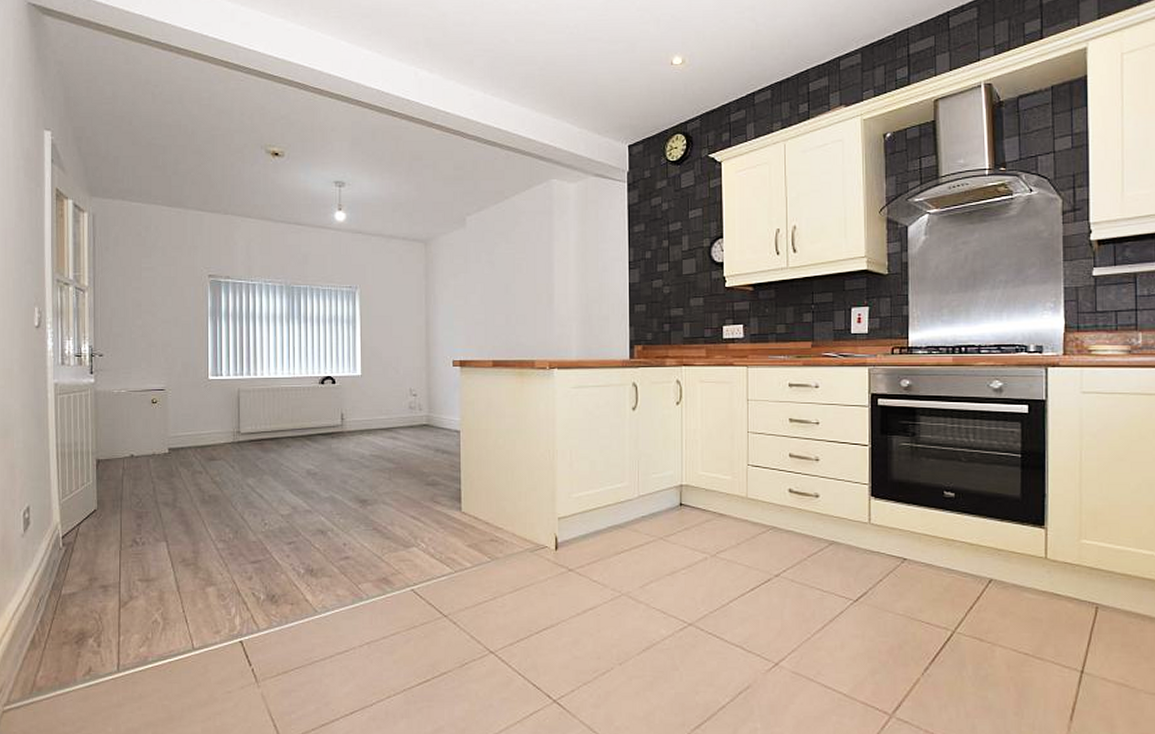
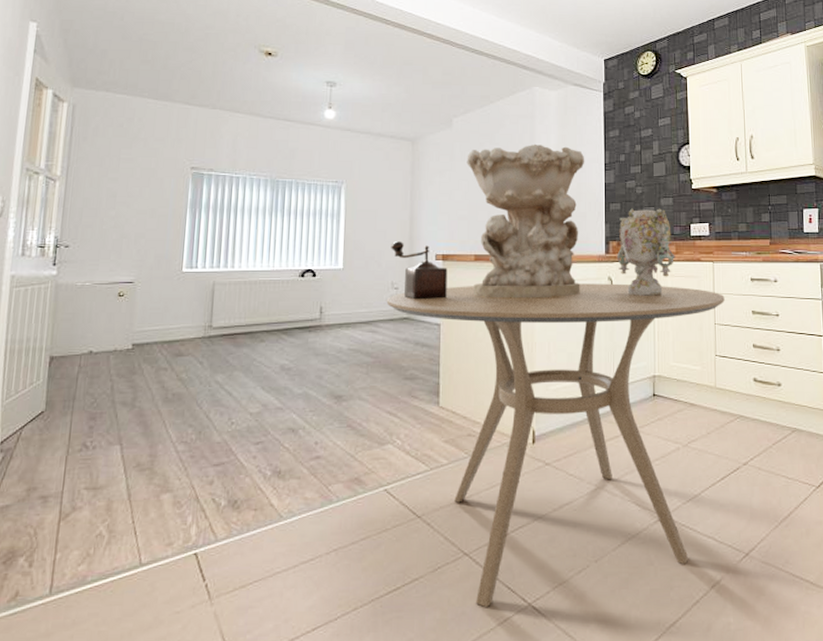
dining table: none [405,390,759,702] -> present [386,283,725,608]
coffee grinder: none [408,347,466,407] -> present [391,241,448,300]
decorative bowl: none [482,242,608,405] -> present [467,143,585,299]
vase: none [642,309,706,403] -> present [617,208,676,296]

